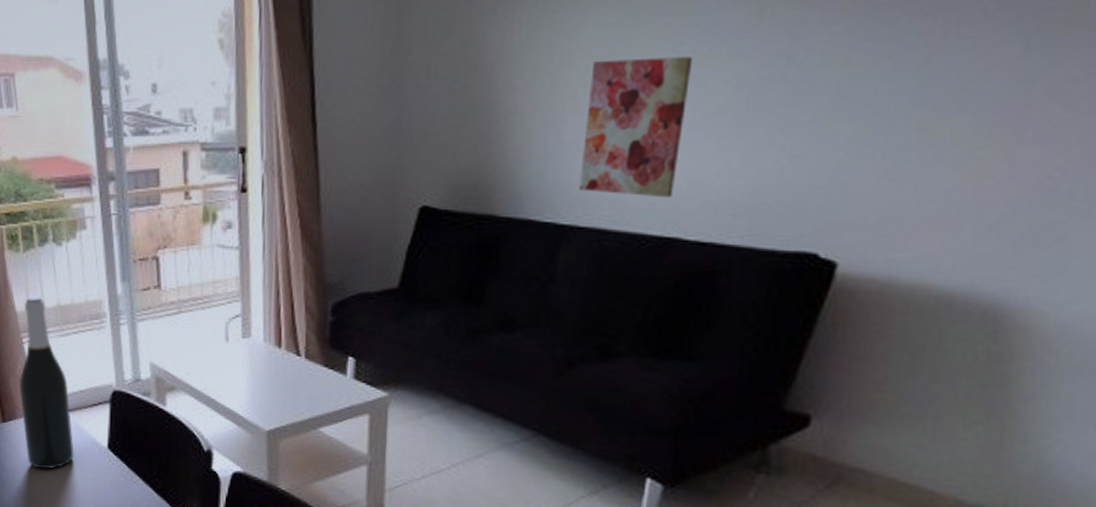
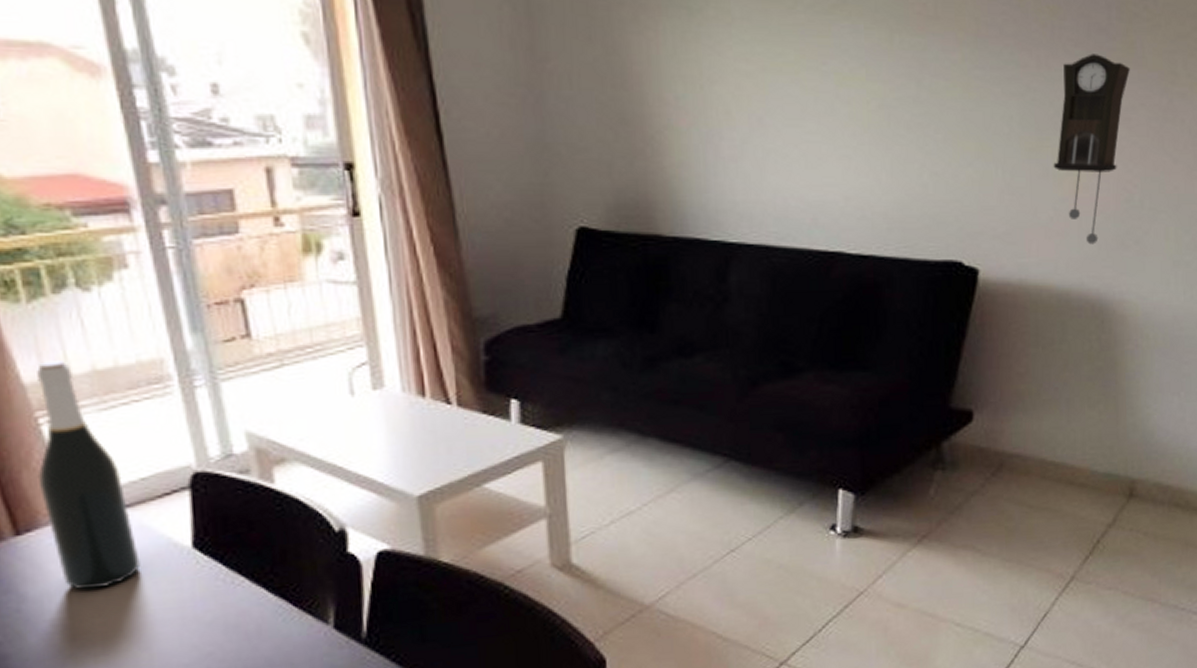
wall art: present [579,57,693,198] -> none [742,76,837,213]
pendulum clock: none [950,16,1076,241] -> present [1053,54,1130,245]

